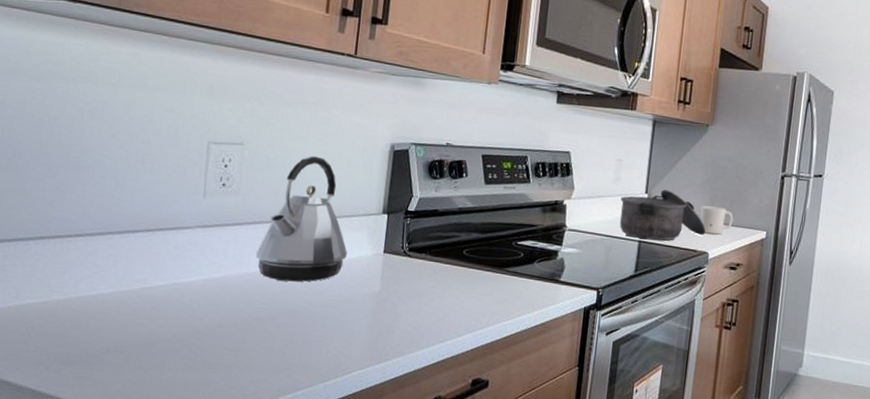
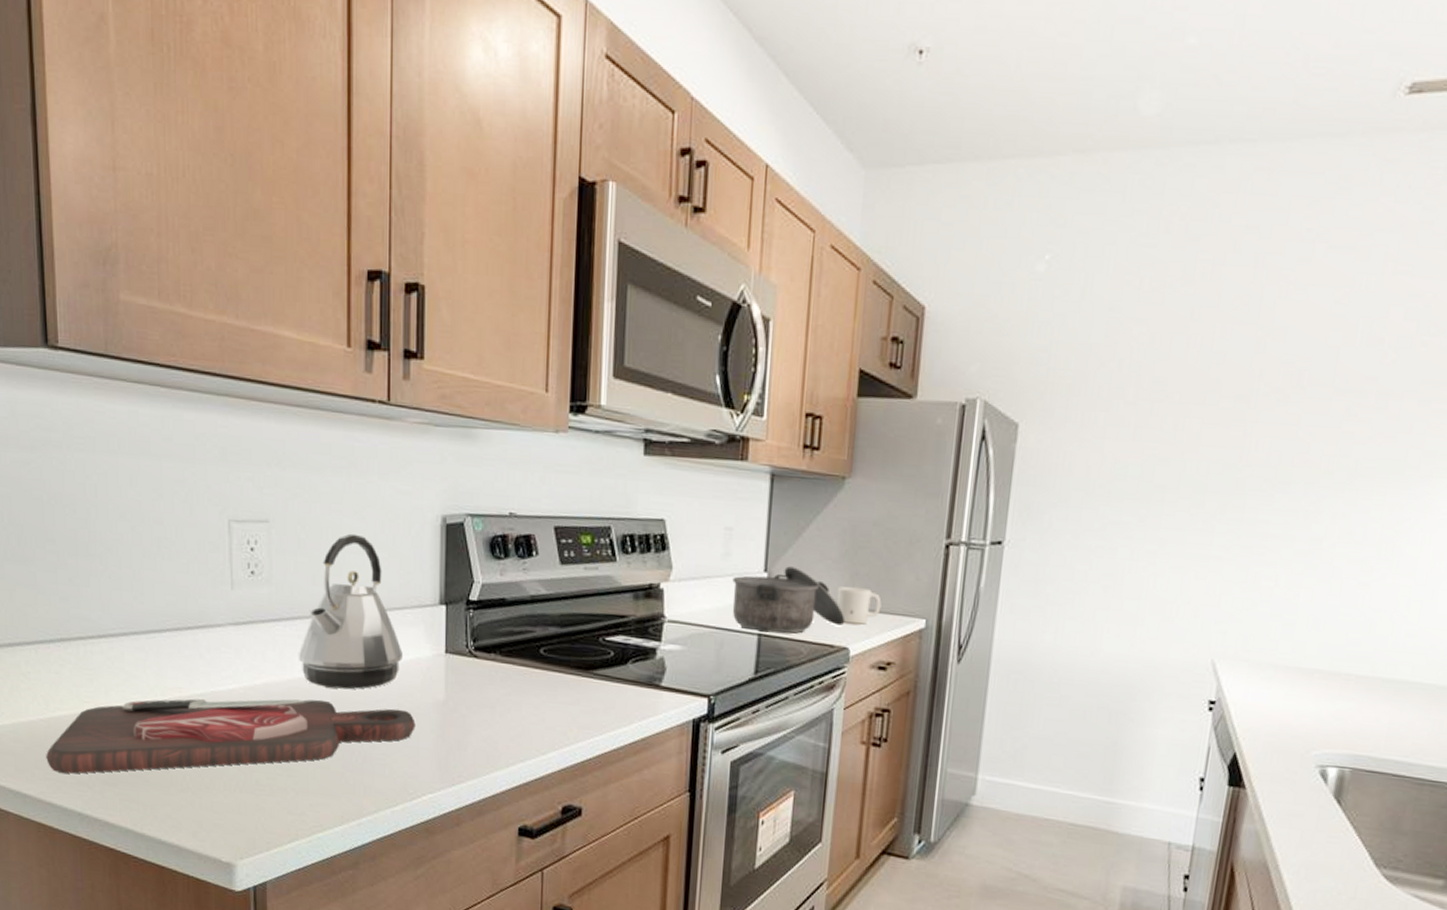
cutting board: none [9,289,353,355] -> present [46,698,416,774]

